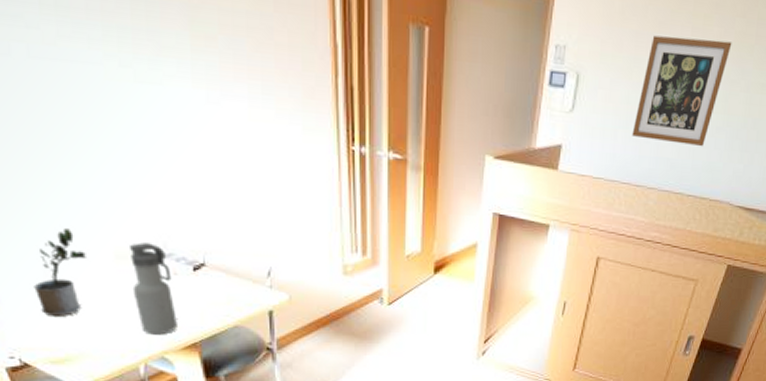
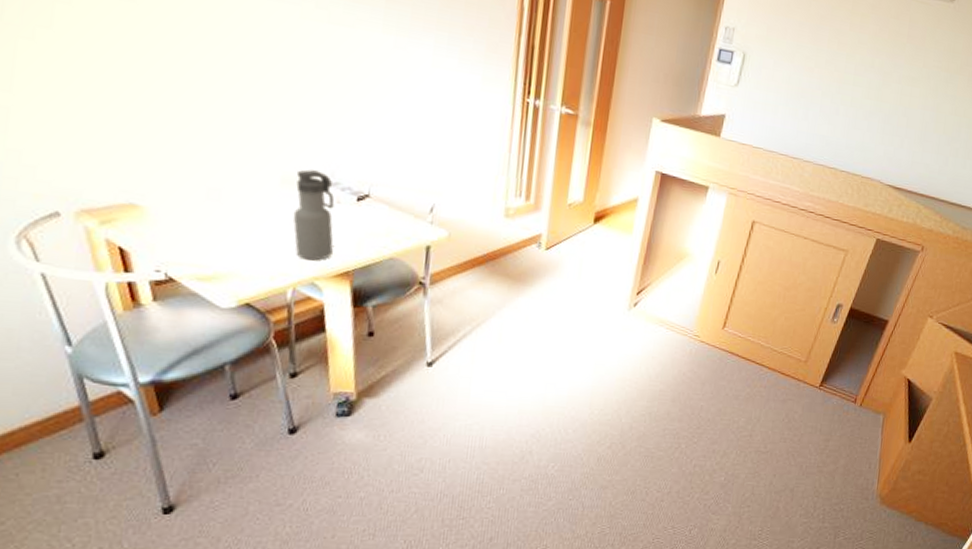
potted plant: present [34,229,86,316] -> none [194,150,253,235]
wall art: present [631,35,732,147] -> none [791,27,886,128]

